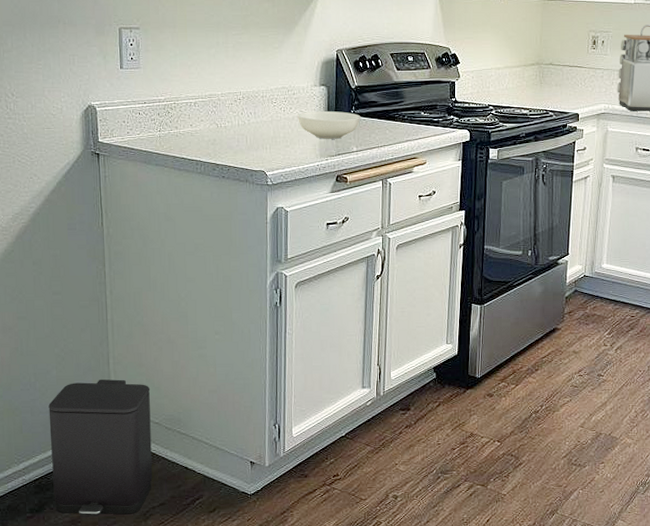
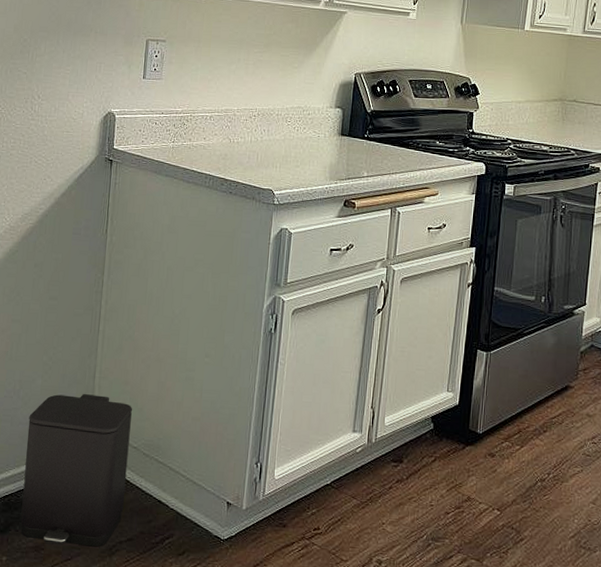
bowl: present [296,110,361,139] -> none [309,132,374,163]

